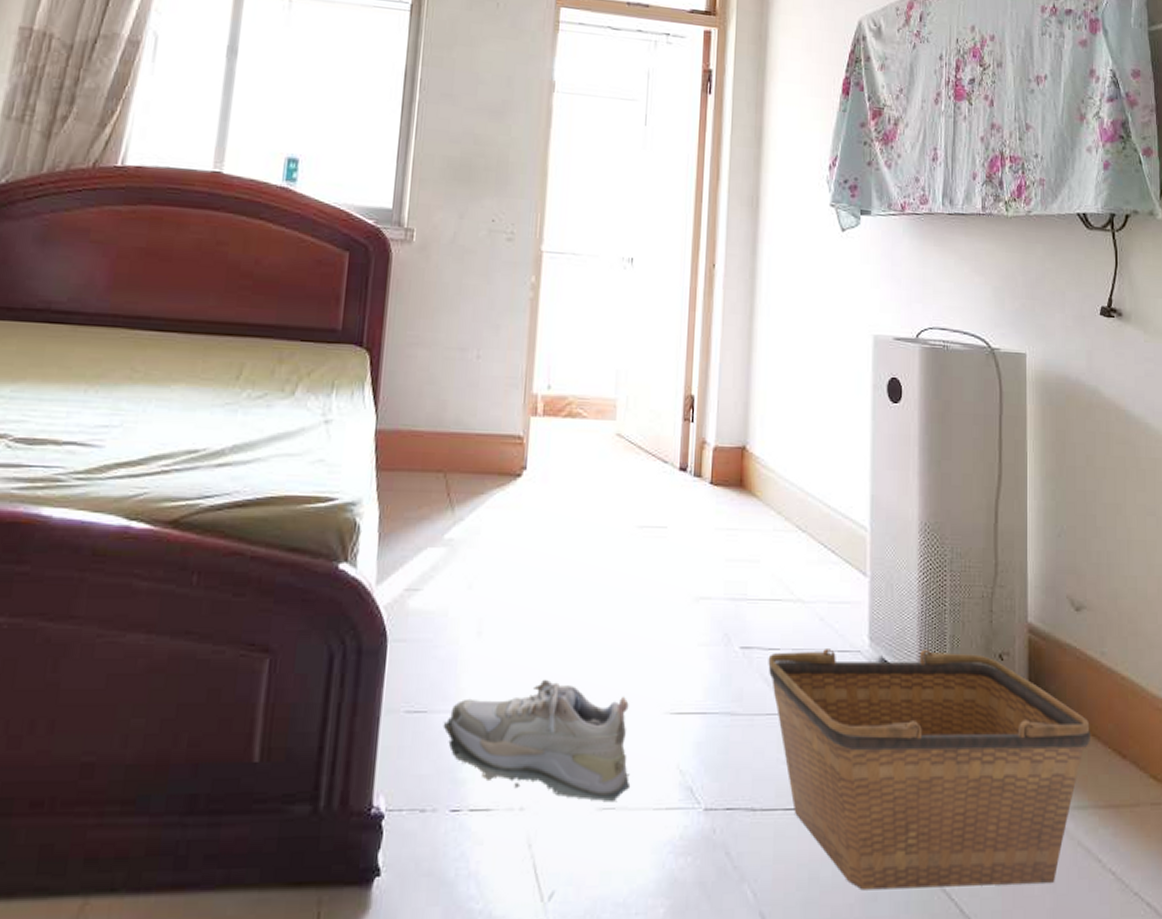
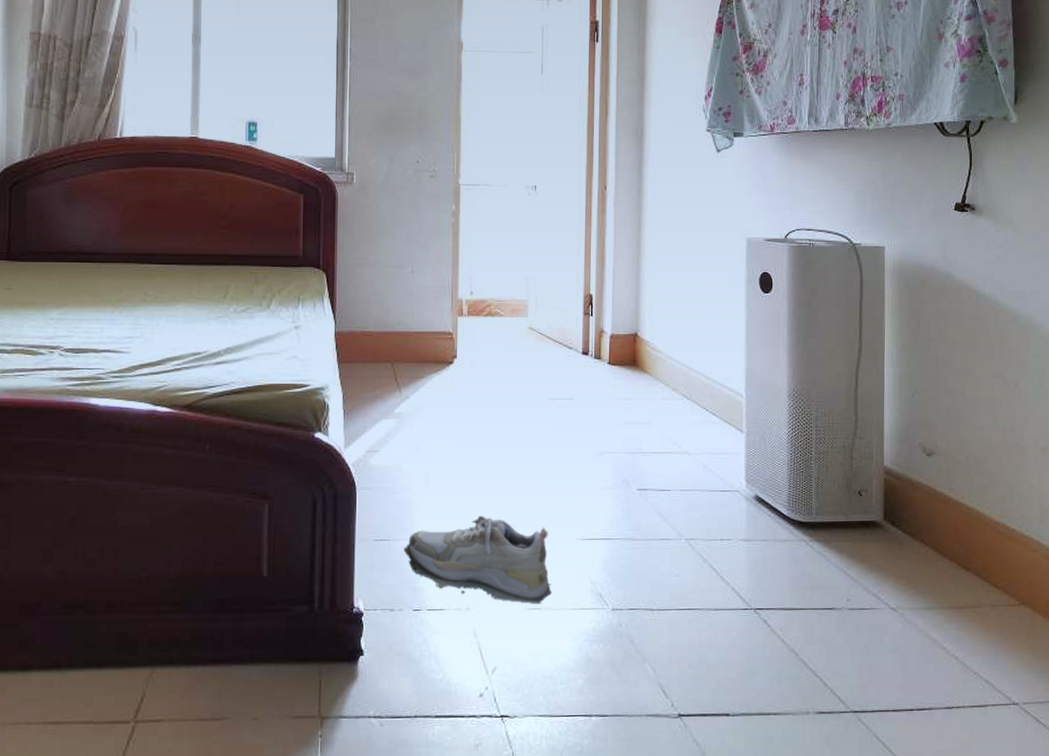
bicycle basket: present [768,649,1091,891] -> none [661,488,939,669]

